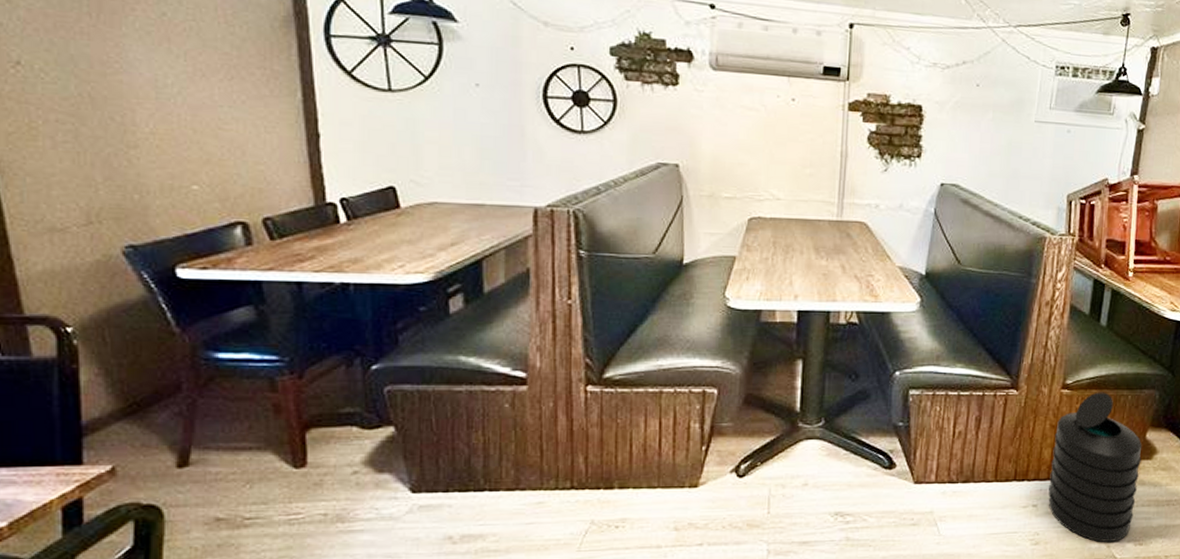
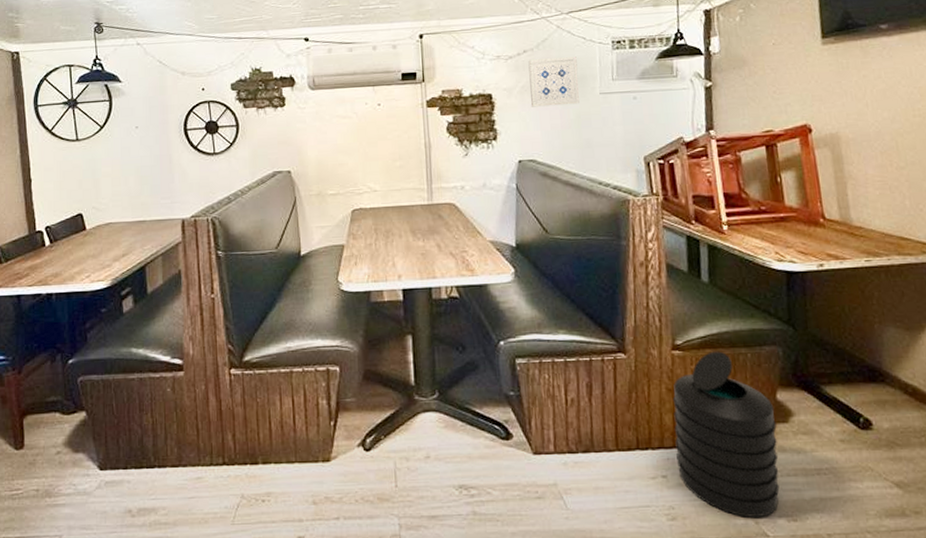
wall art: none [962,73,1017,130] -> present [528,57,579,107]

